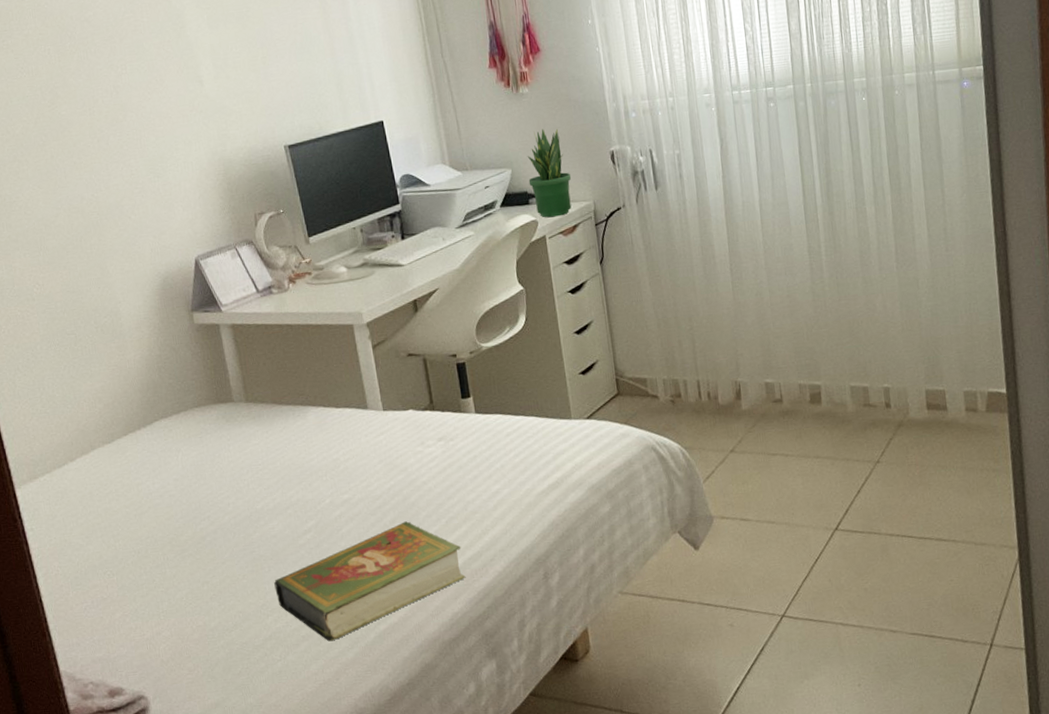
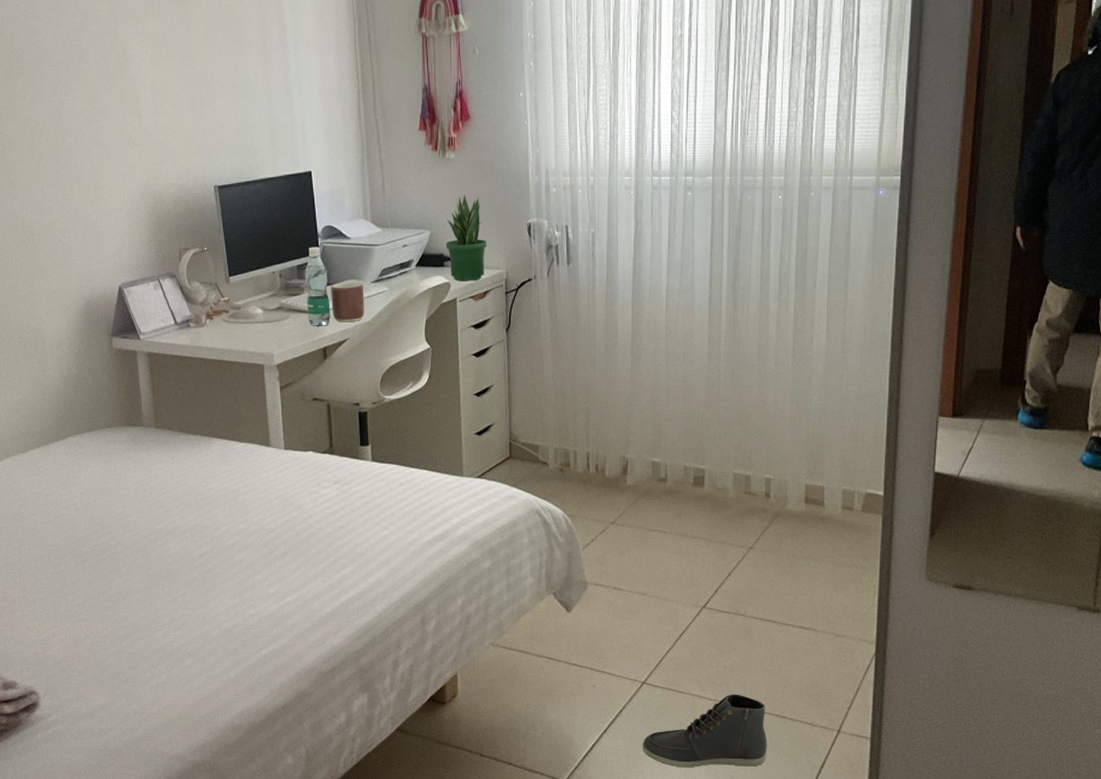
book: present [274,521,466,642] -> none [166,556,347,660]
bottle: none [386,197,418,280] -> present [304,246,330,326]
mug: none [414,229,453,273] -> present [330,282,365,322]
sneaker: none [788,617,920,702] -> present [642,694,767,768]

